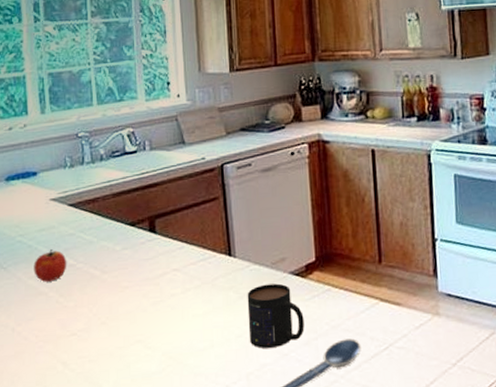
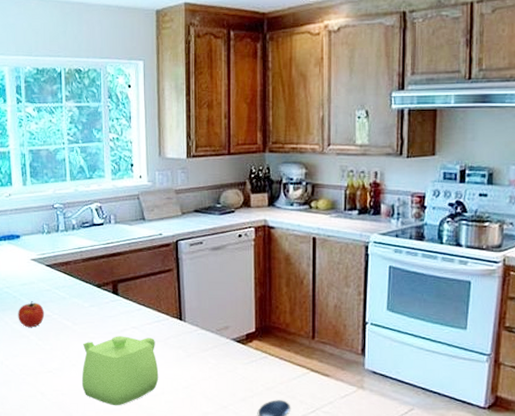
teapot: none [113,280,207,369] -> present [81,336,159,406]
mug: present [247,283,304,348] -> none [194,347,242,400]

